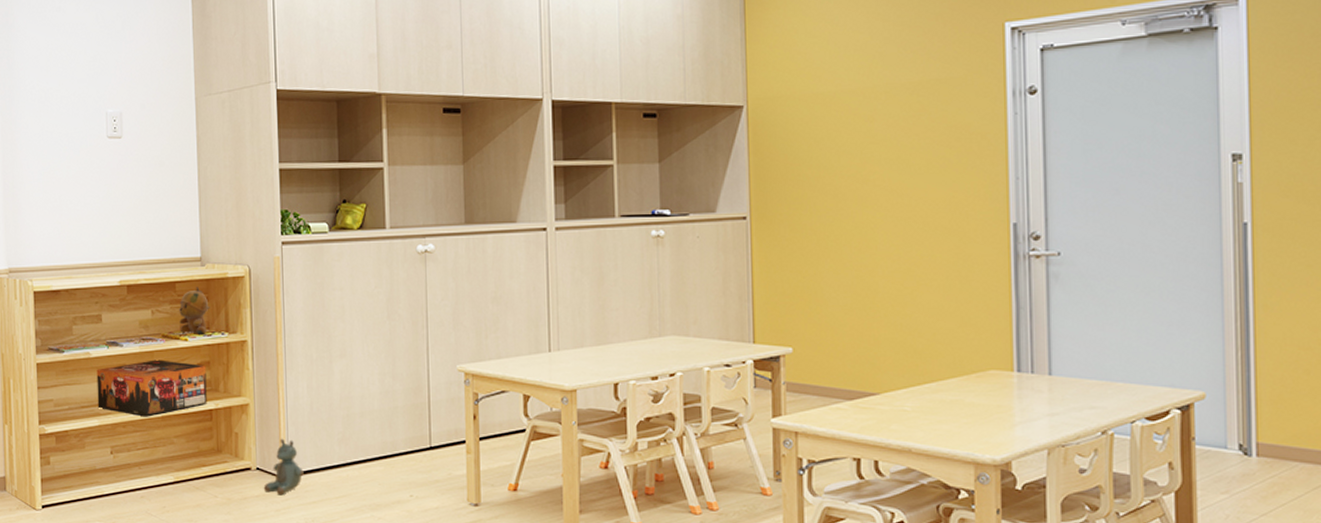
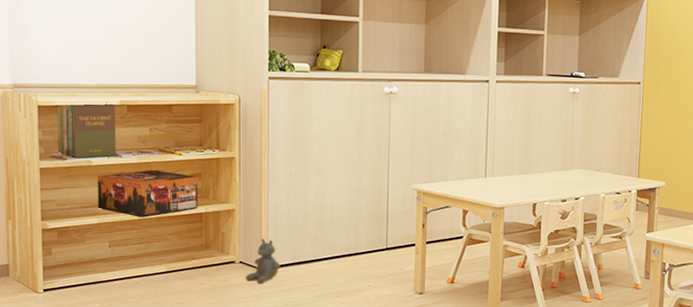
books: none [53,283,116,350] -> present [57,102,116,158]
stuffed bear: present [179,287,210,334] -> none [175,110,203,150]

